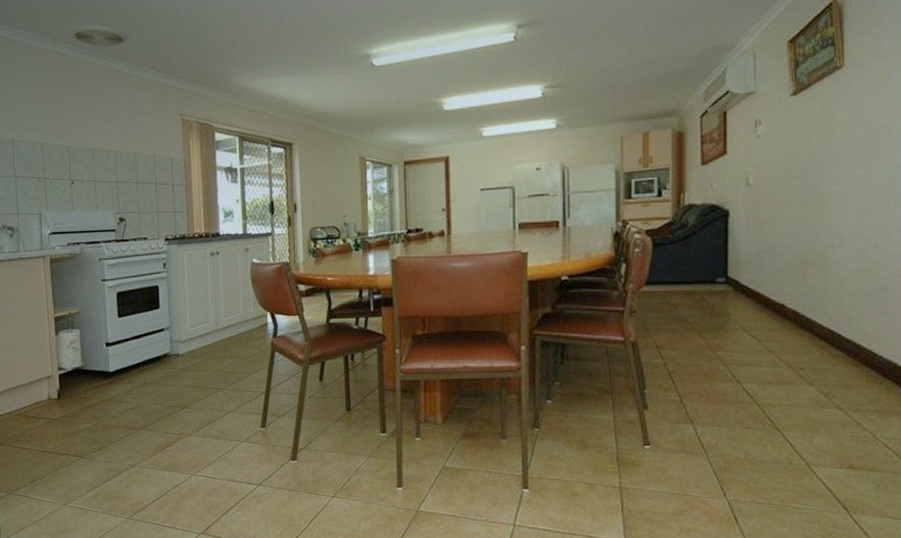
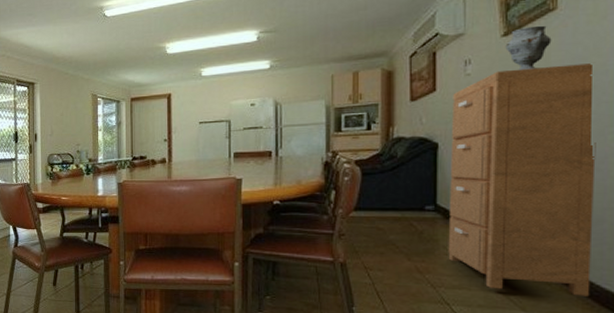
dresser: none [739,125,880,368] -> present [448,63,596,297]
decorative vase: none [794,84,839,132] -> present [505,25,552,70]

